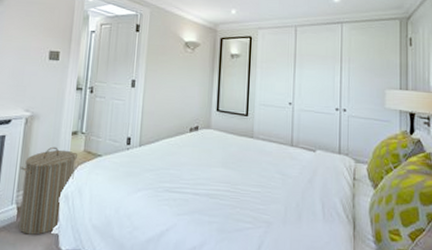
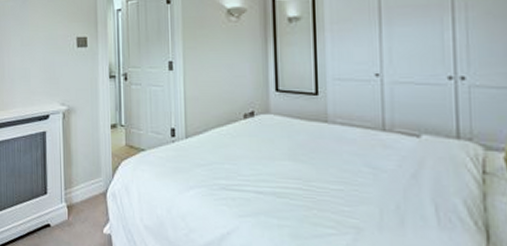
laundry hamper: present [18,146,78,235] -> none [64,141,121,235]

